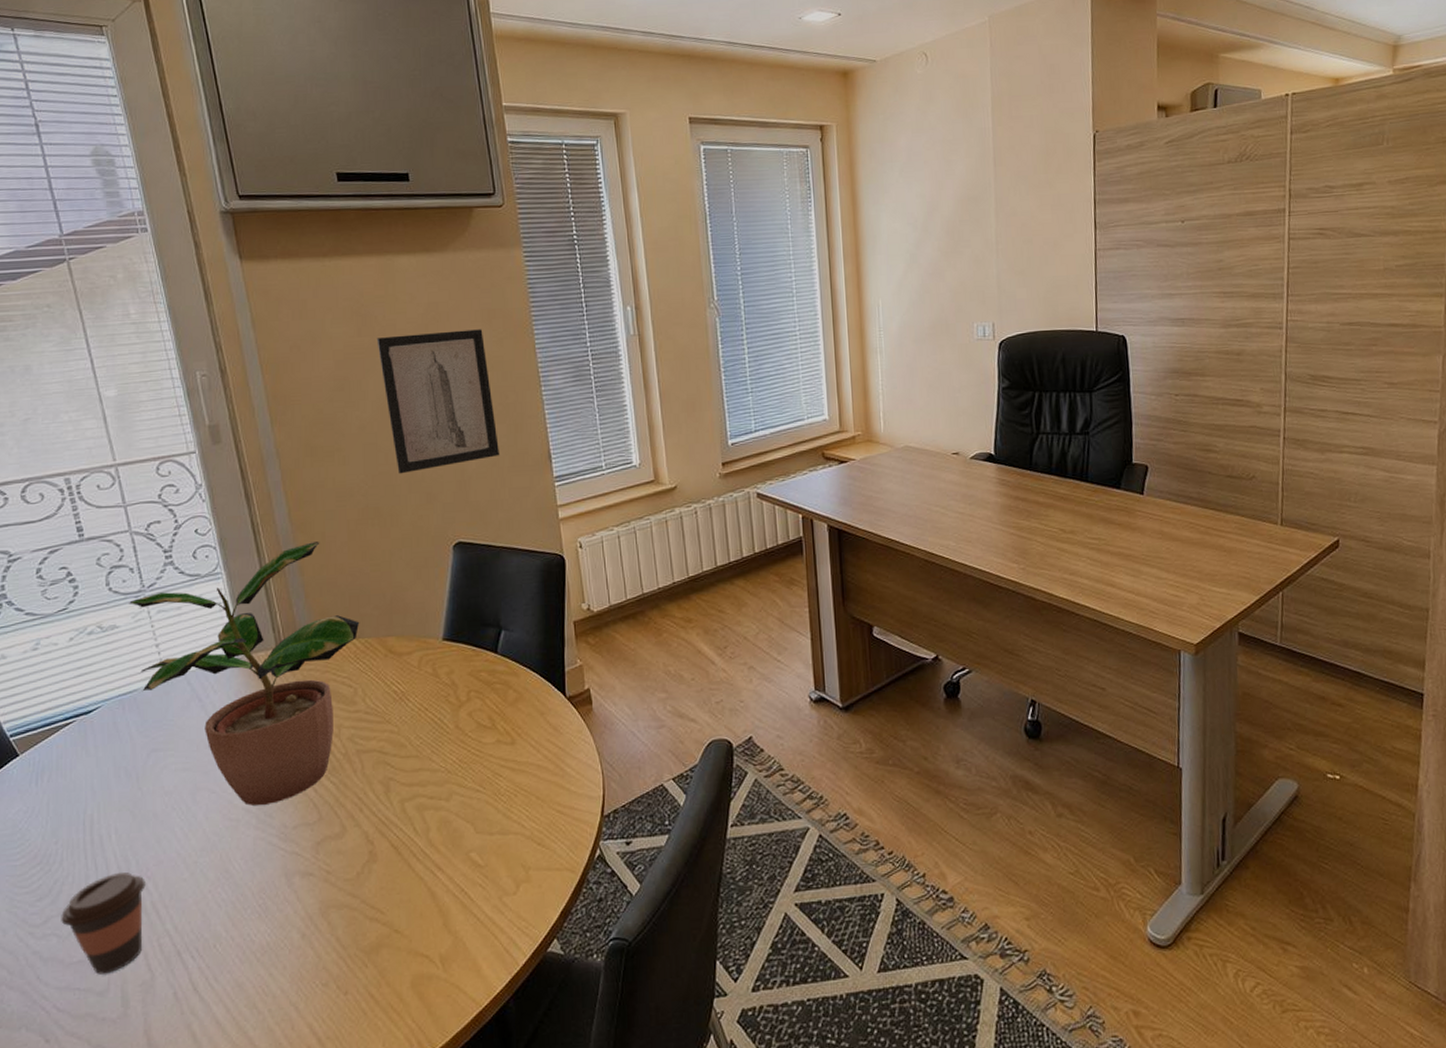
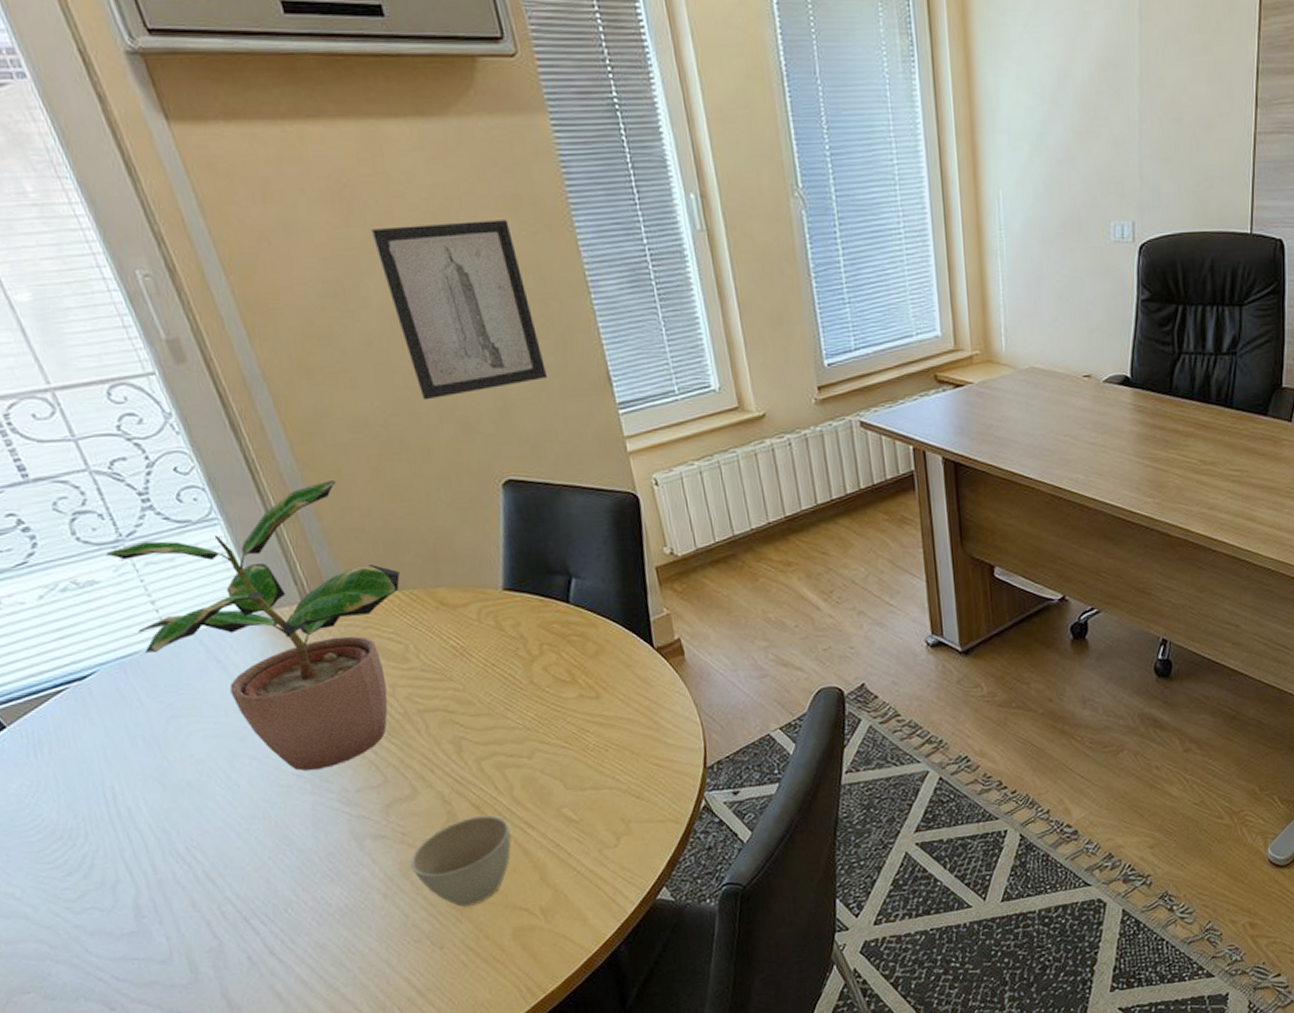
coffee cup: present [61,872,146,974] -> none [99,843,203,944]
cup: none [330,856,422,950] -> present [410,815,512,907]

